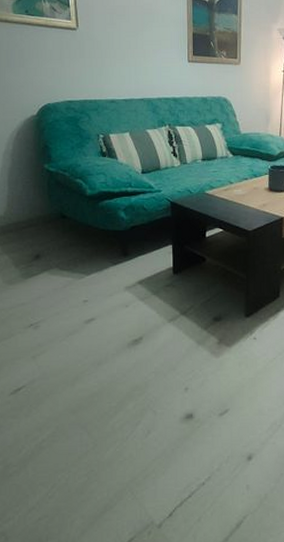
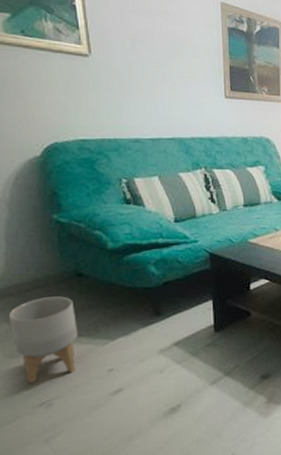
planter: none [8,234,61,307] -> present [8,296,79,384]

